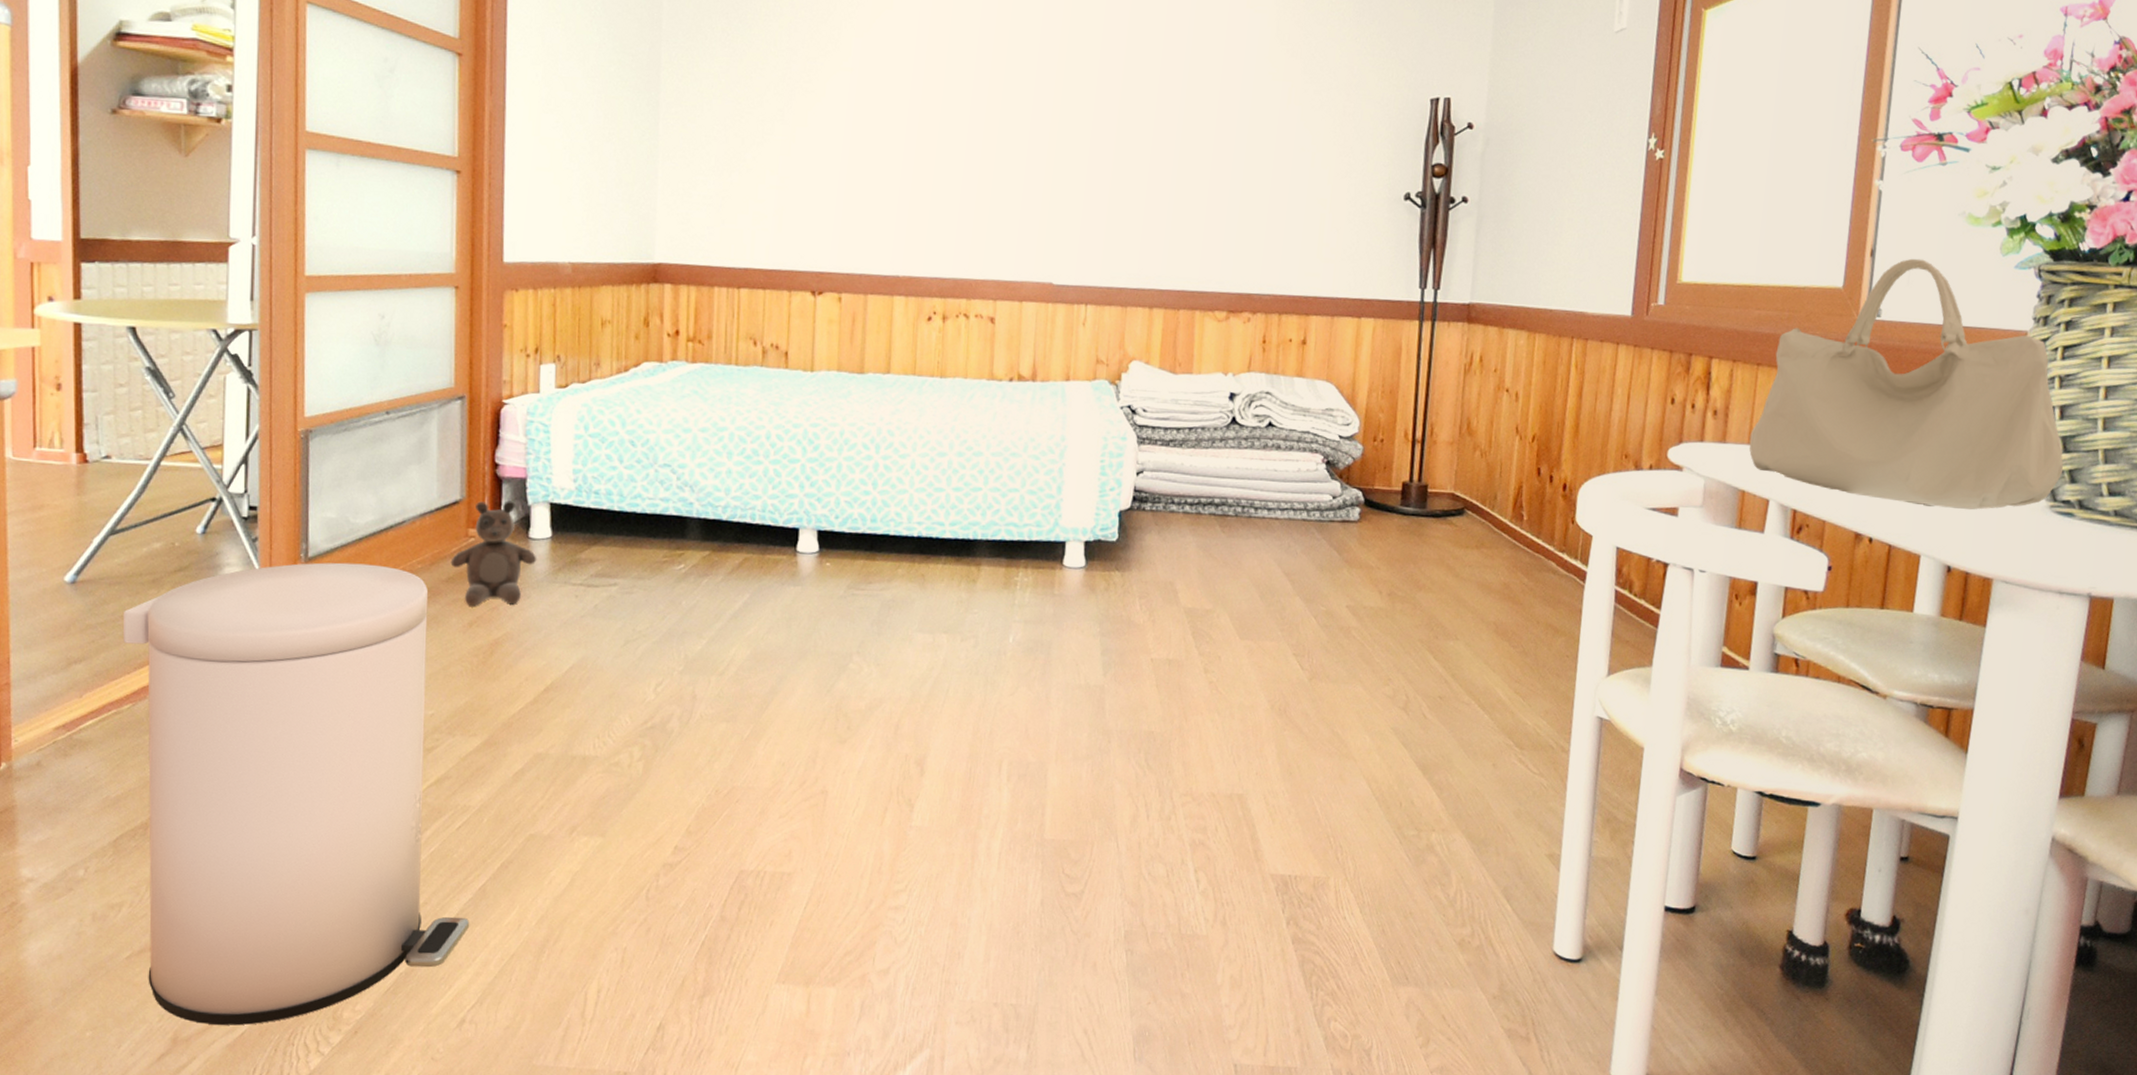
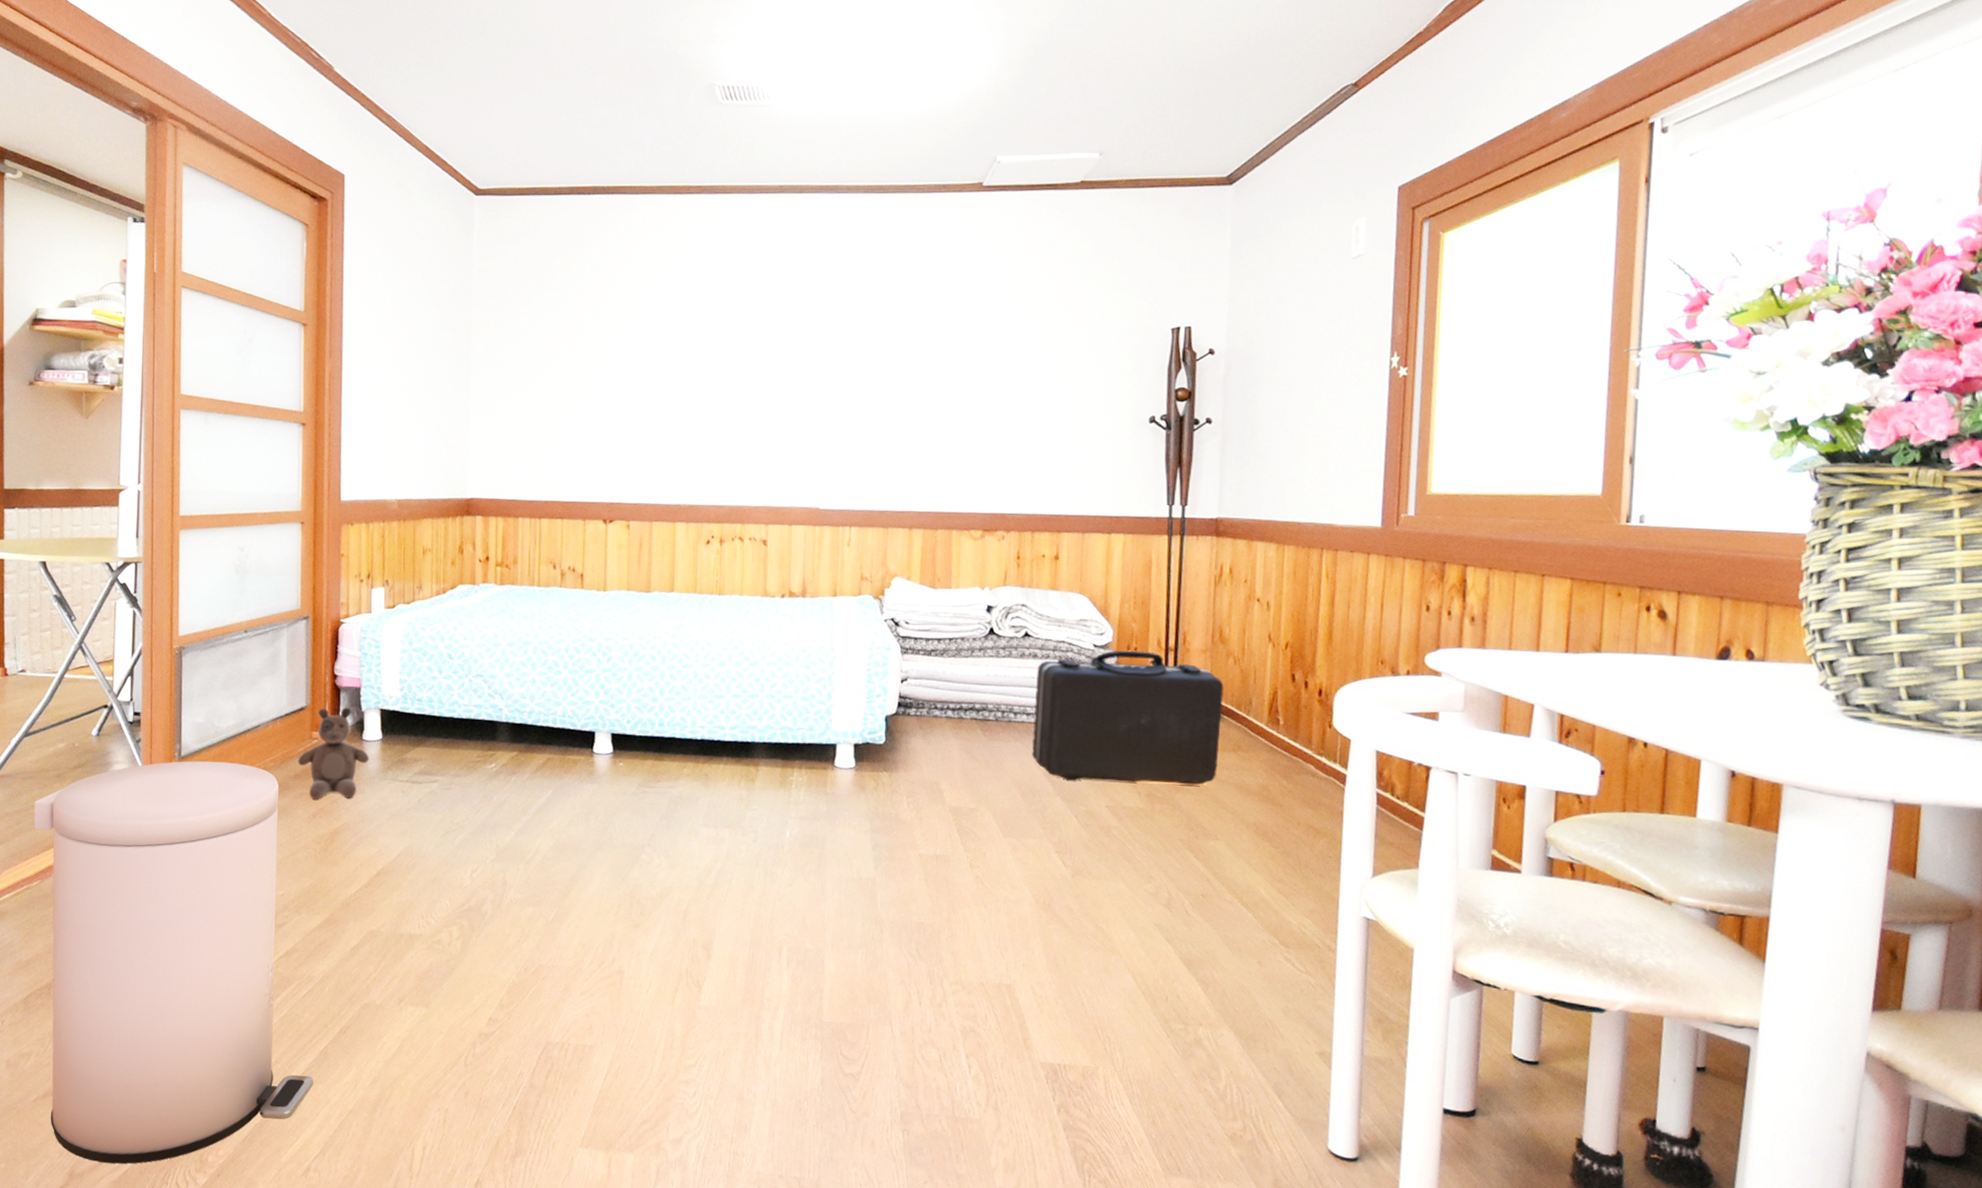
suitcase: none [1272,441,1470,584] -> present [1032,650,1224,786]
handbag: present [1749,258,2064,511] -> none [1510,464,1855,715]

